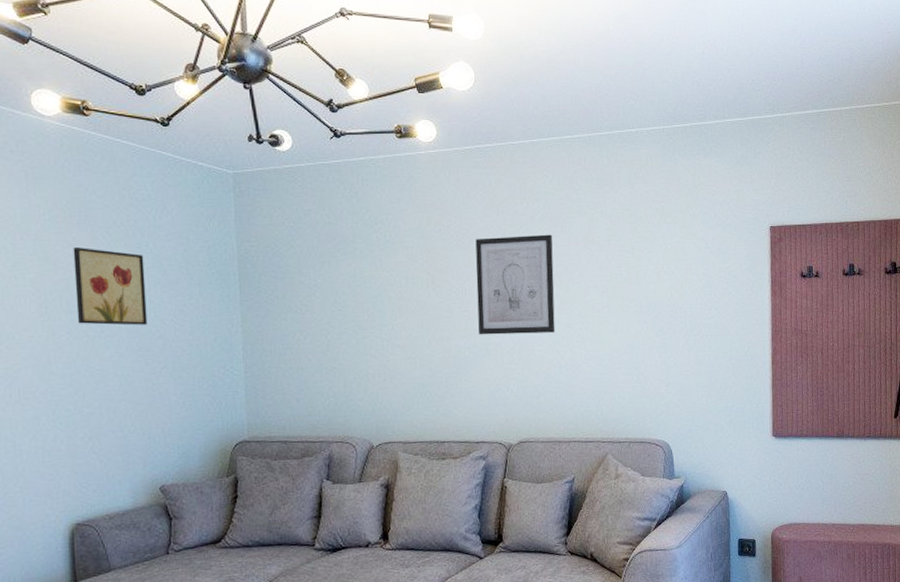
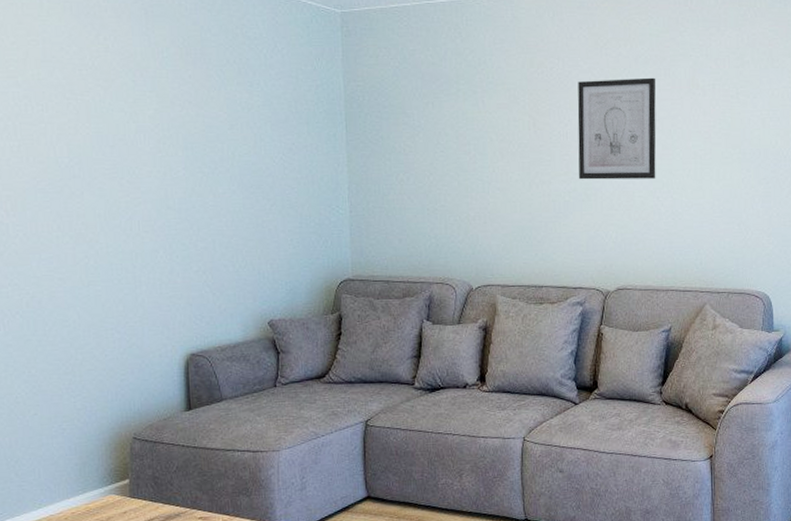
wall art: present [73,248,148,326] -> none [189,85,258,163]

